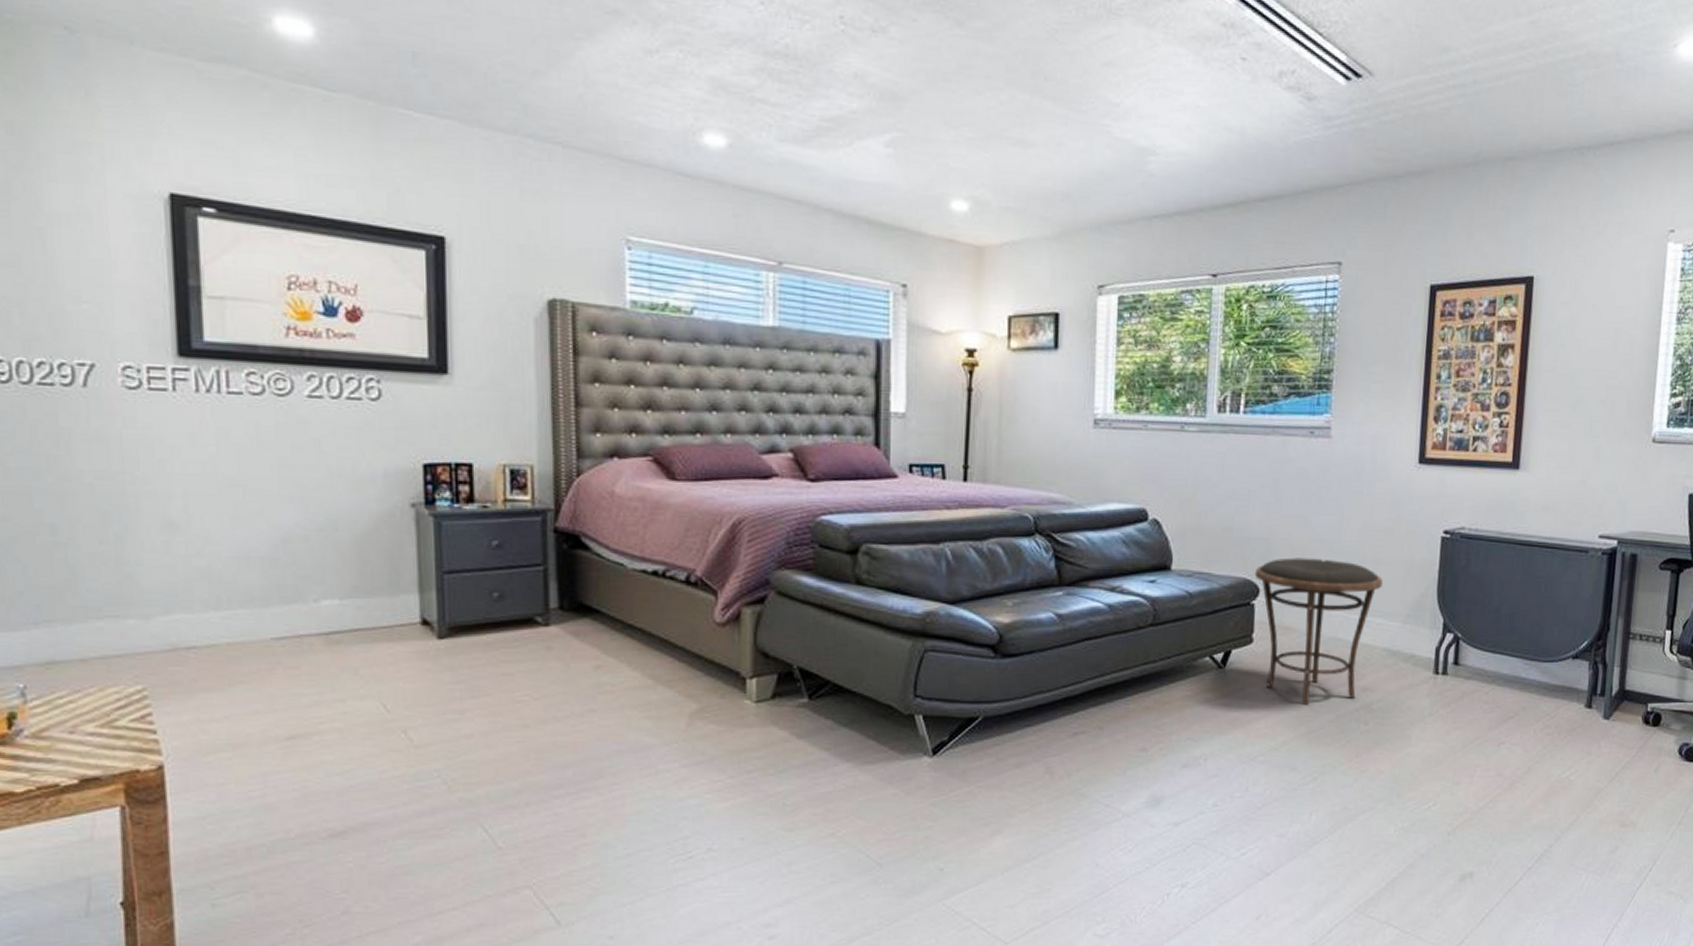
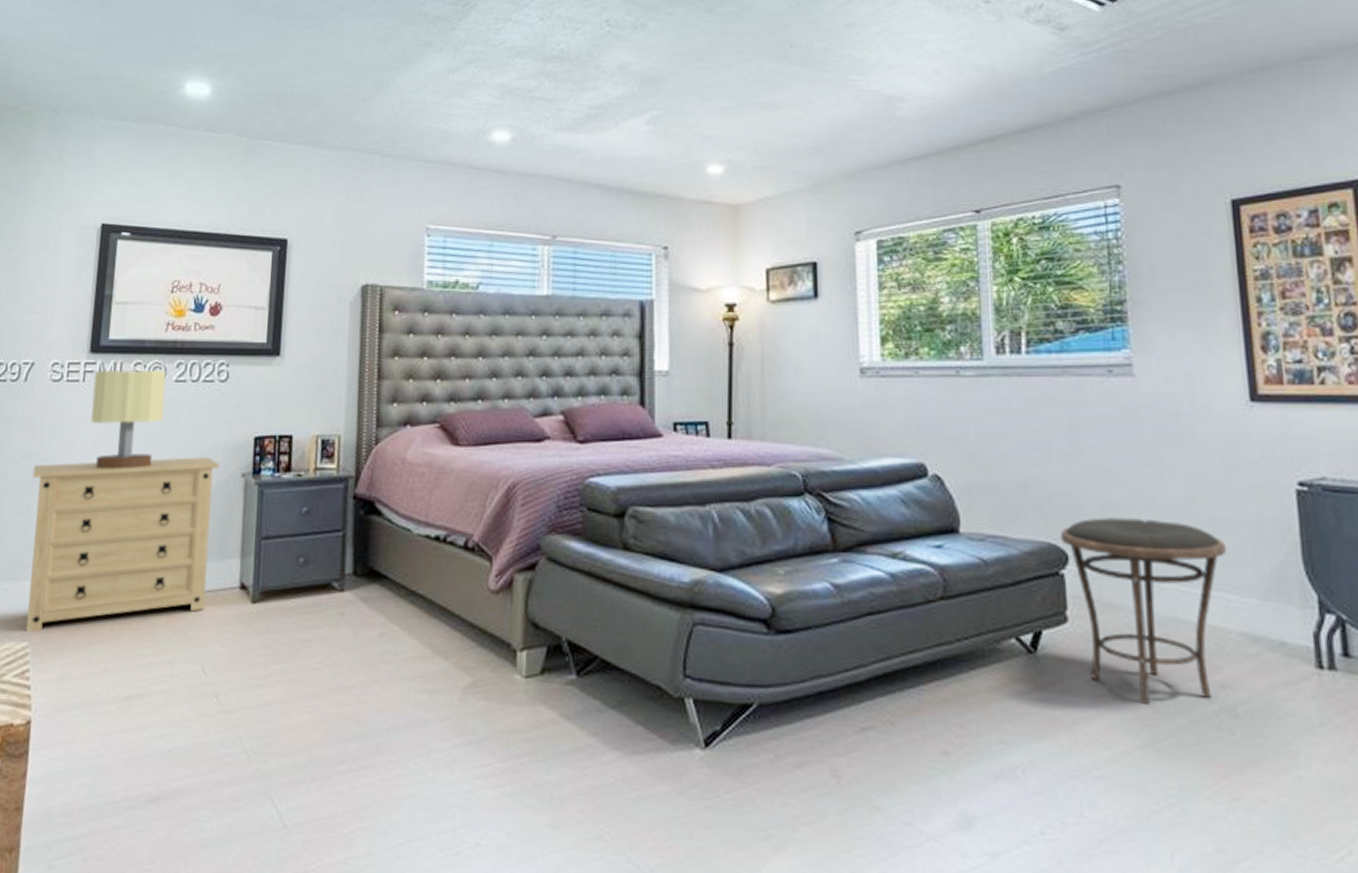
dresser: none [116,484,380,675] -> present [26,457,219,633]
table lamp: none [189,378,296,496] -> present [91,371,167,470]

